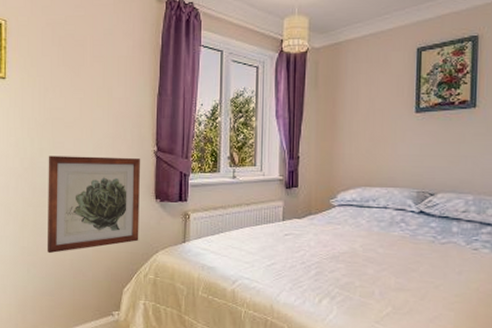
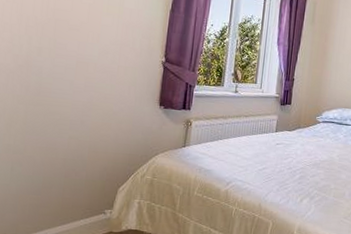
wall art: present [46,155,141,254] -> none [36,55,148,153]

